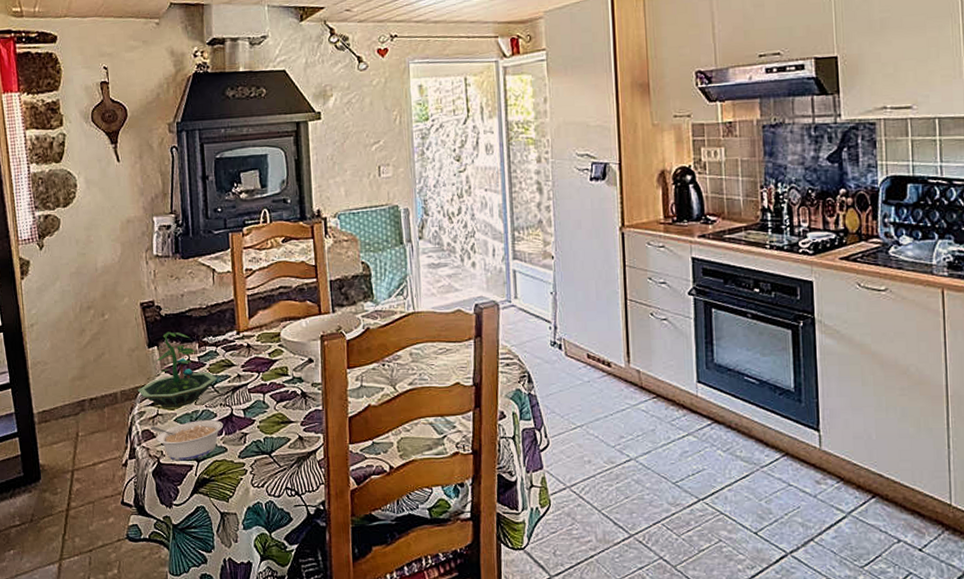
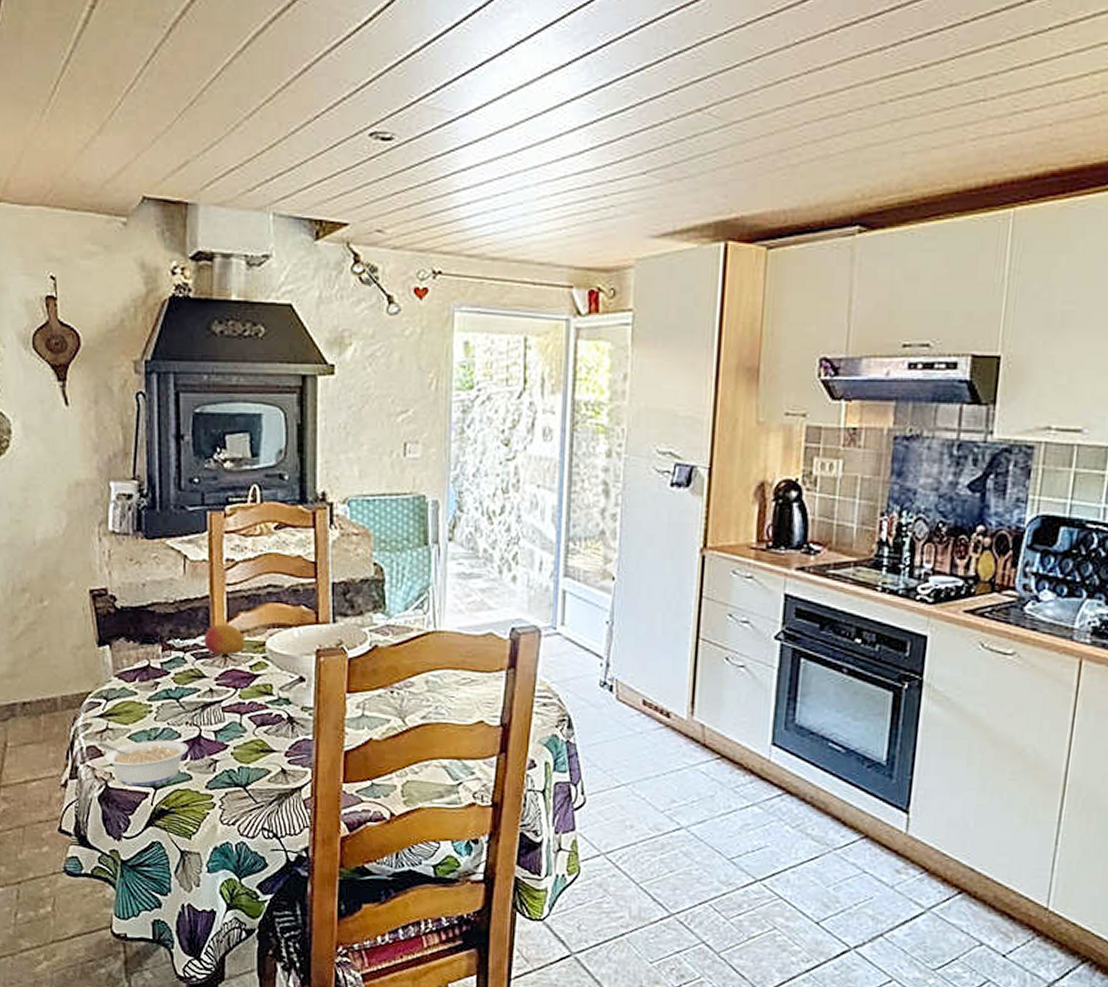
terrarium: present [137,331,217,408] -> none [82,628,184,723]
fruit: none [231,321,264,347] -> present [204,624,245,656]

